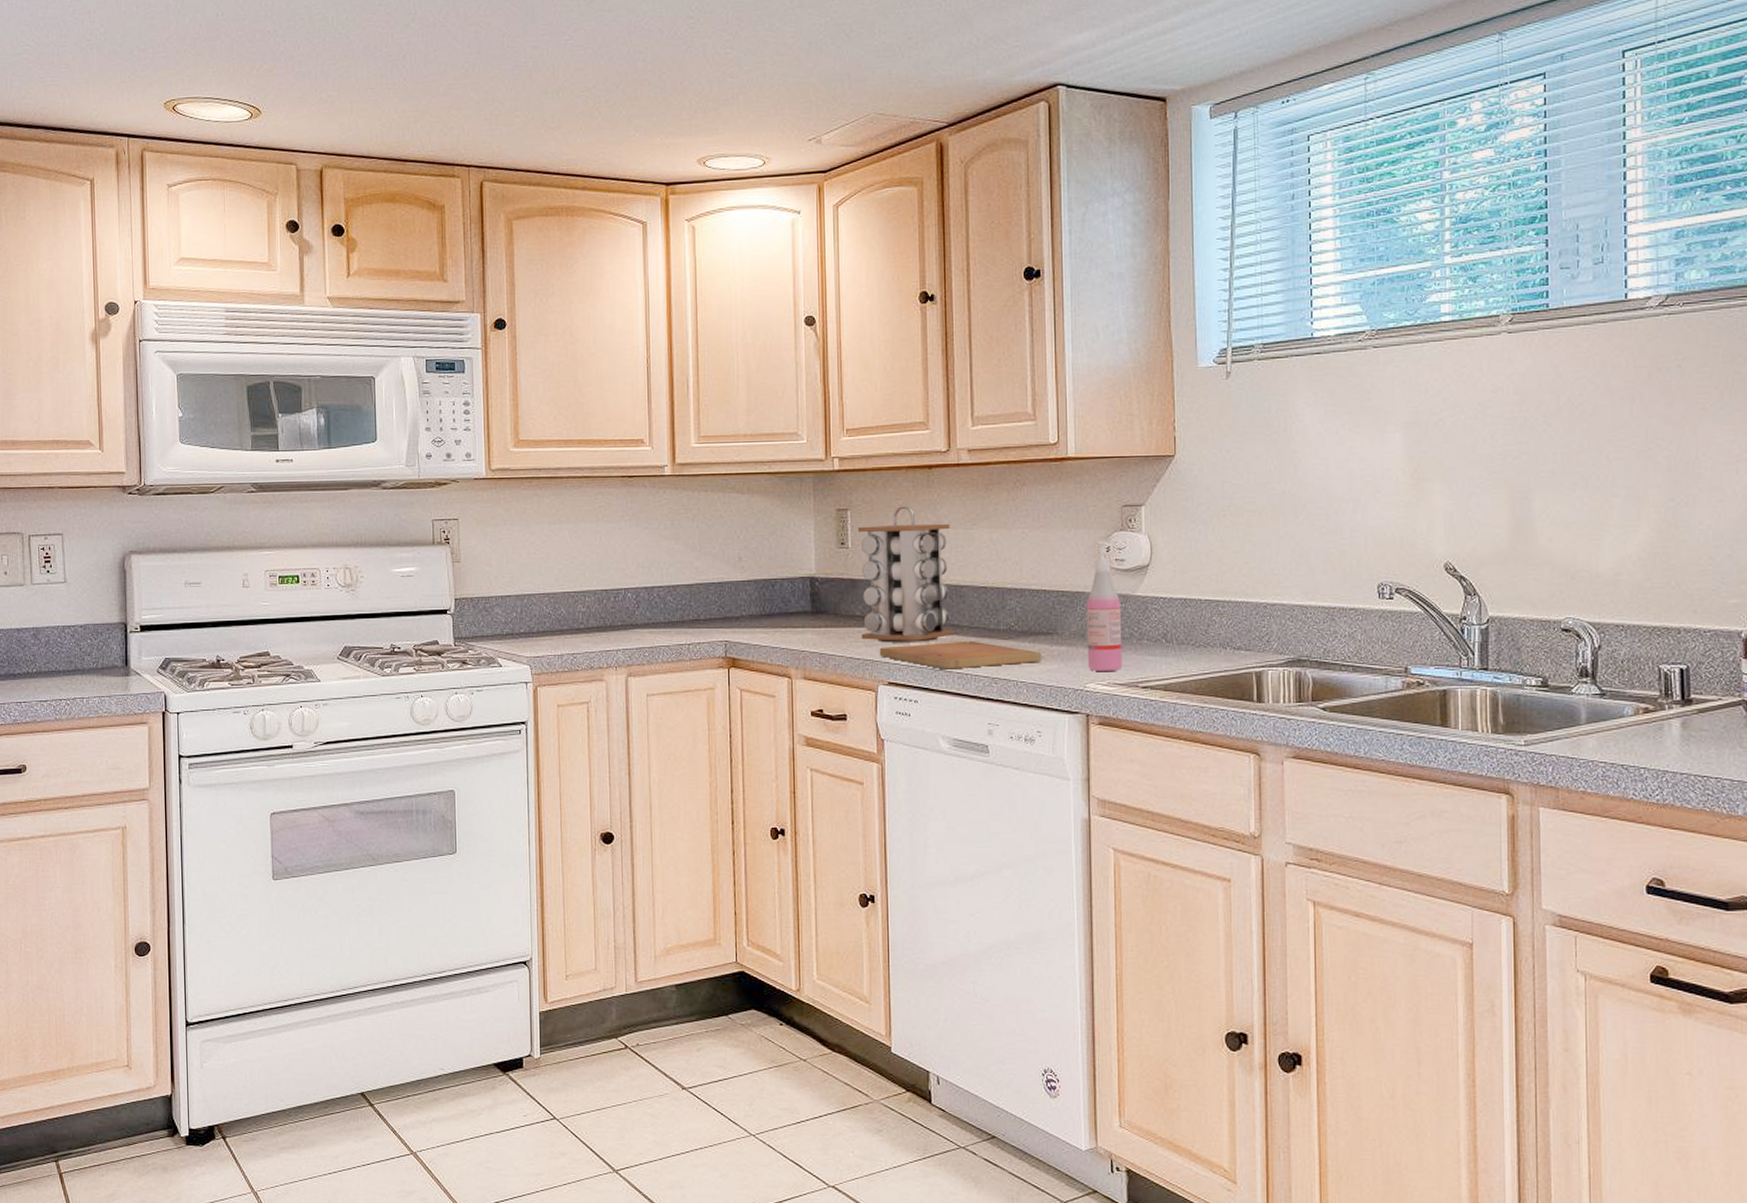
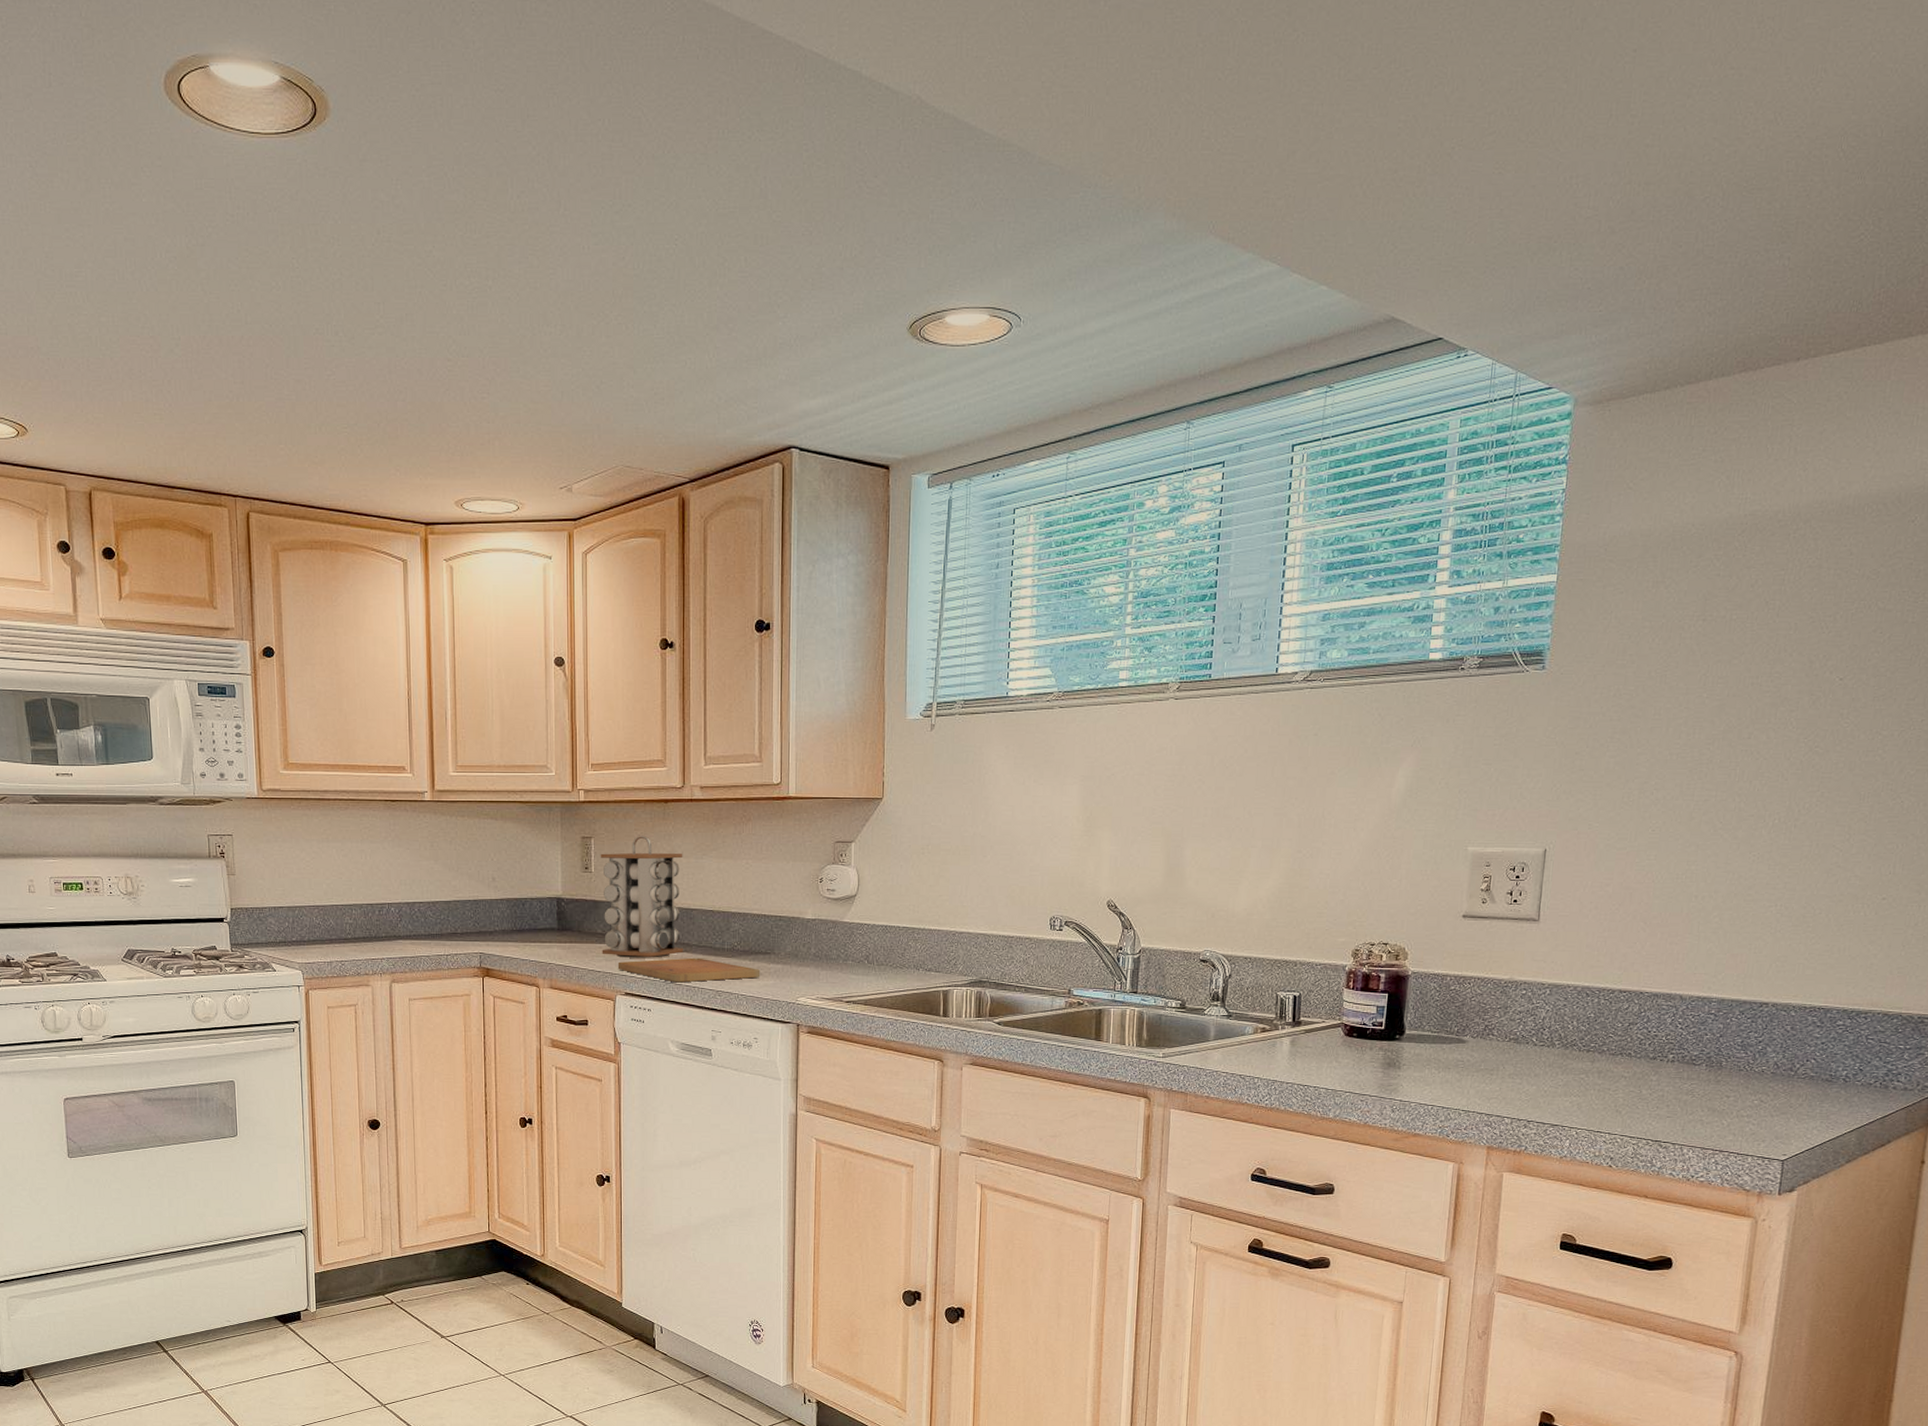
soap dispenser: present [1086,541,1123,671] -> none [799,873,831,987]

